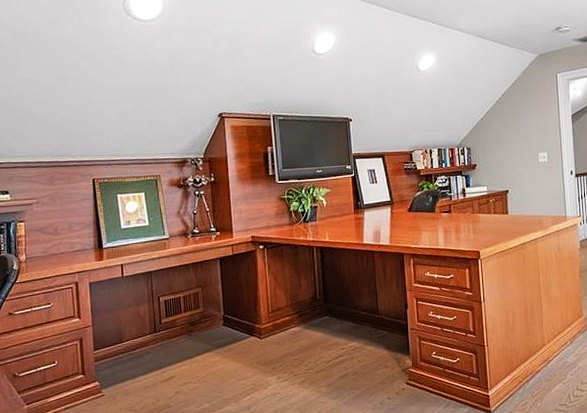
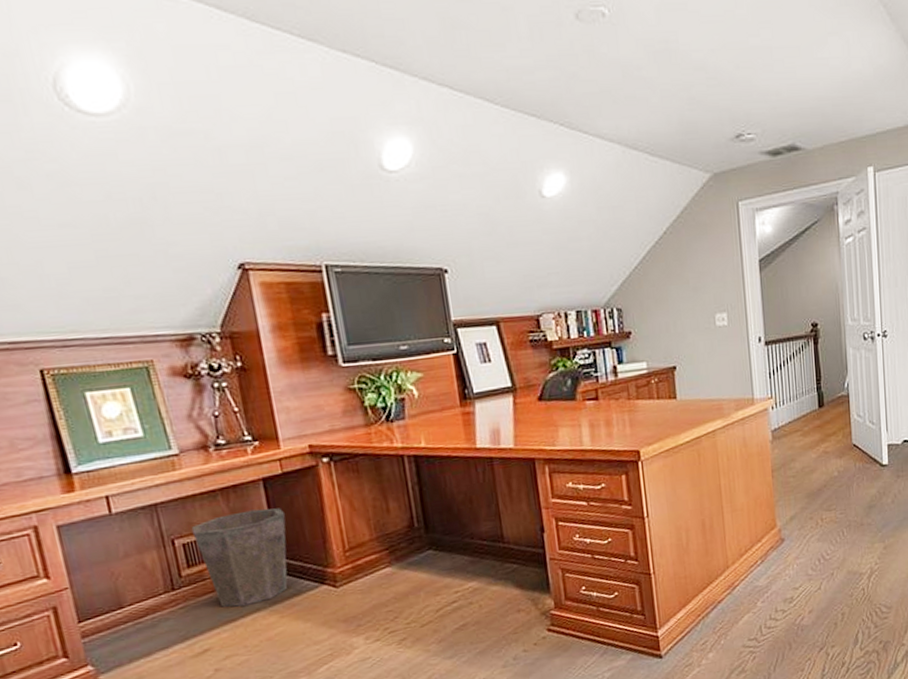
waste bin: none [171,279,232,348] -> present [191,508,288,608]

